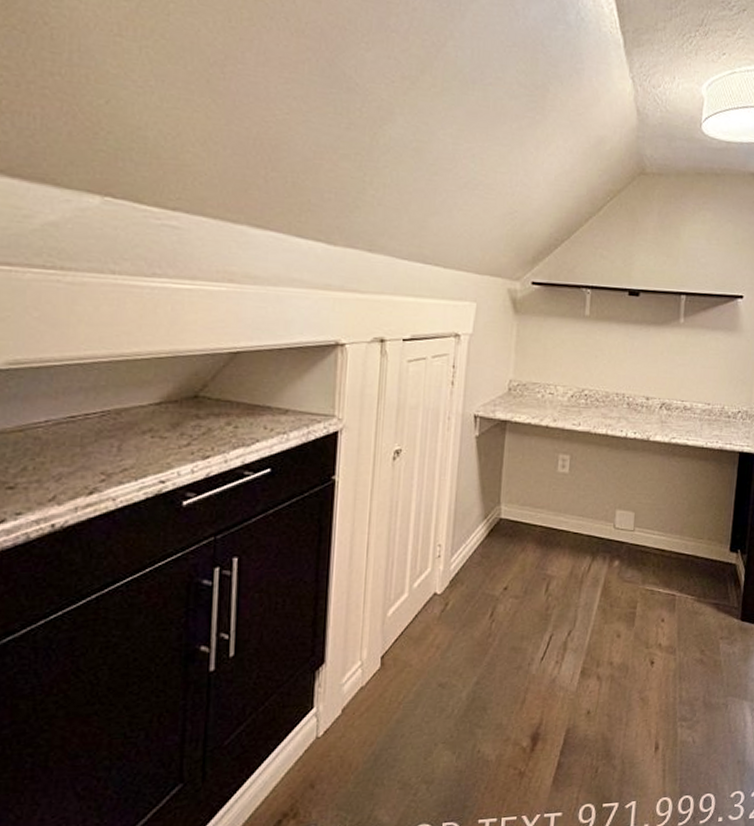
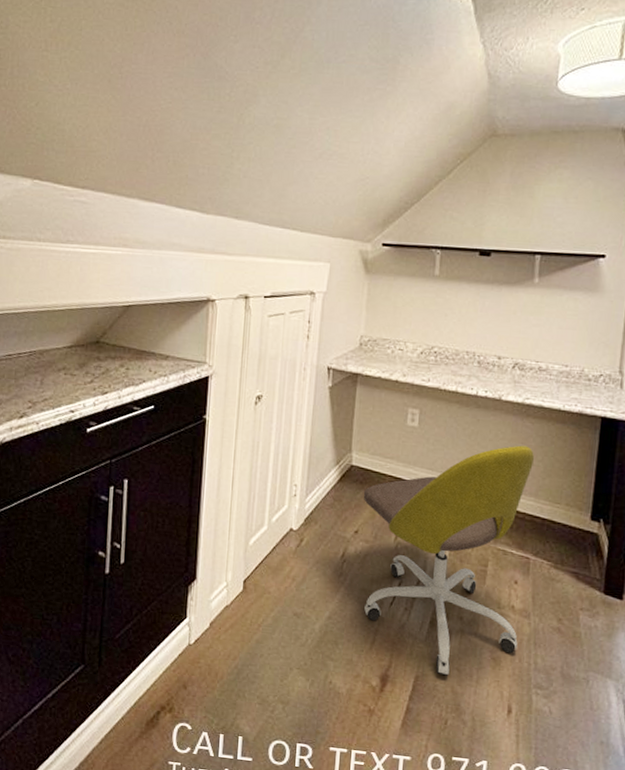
office chair: none [512,484,680,724] -> present [363,445,534,676]

